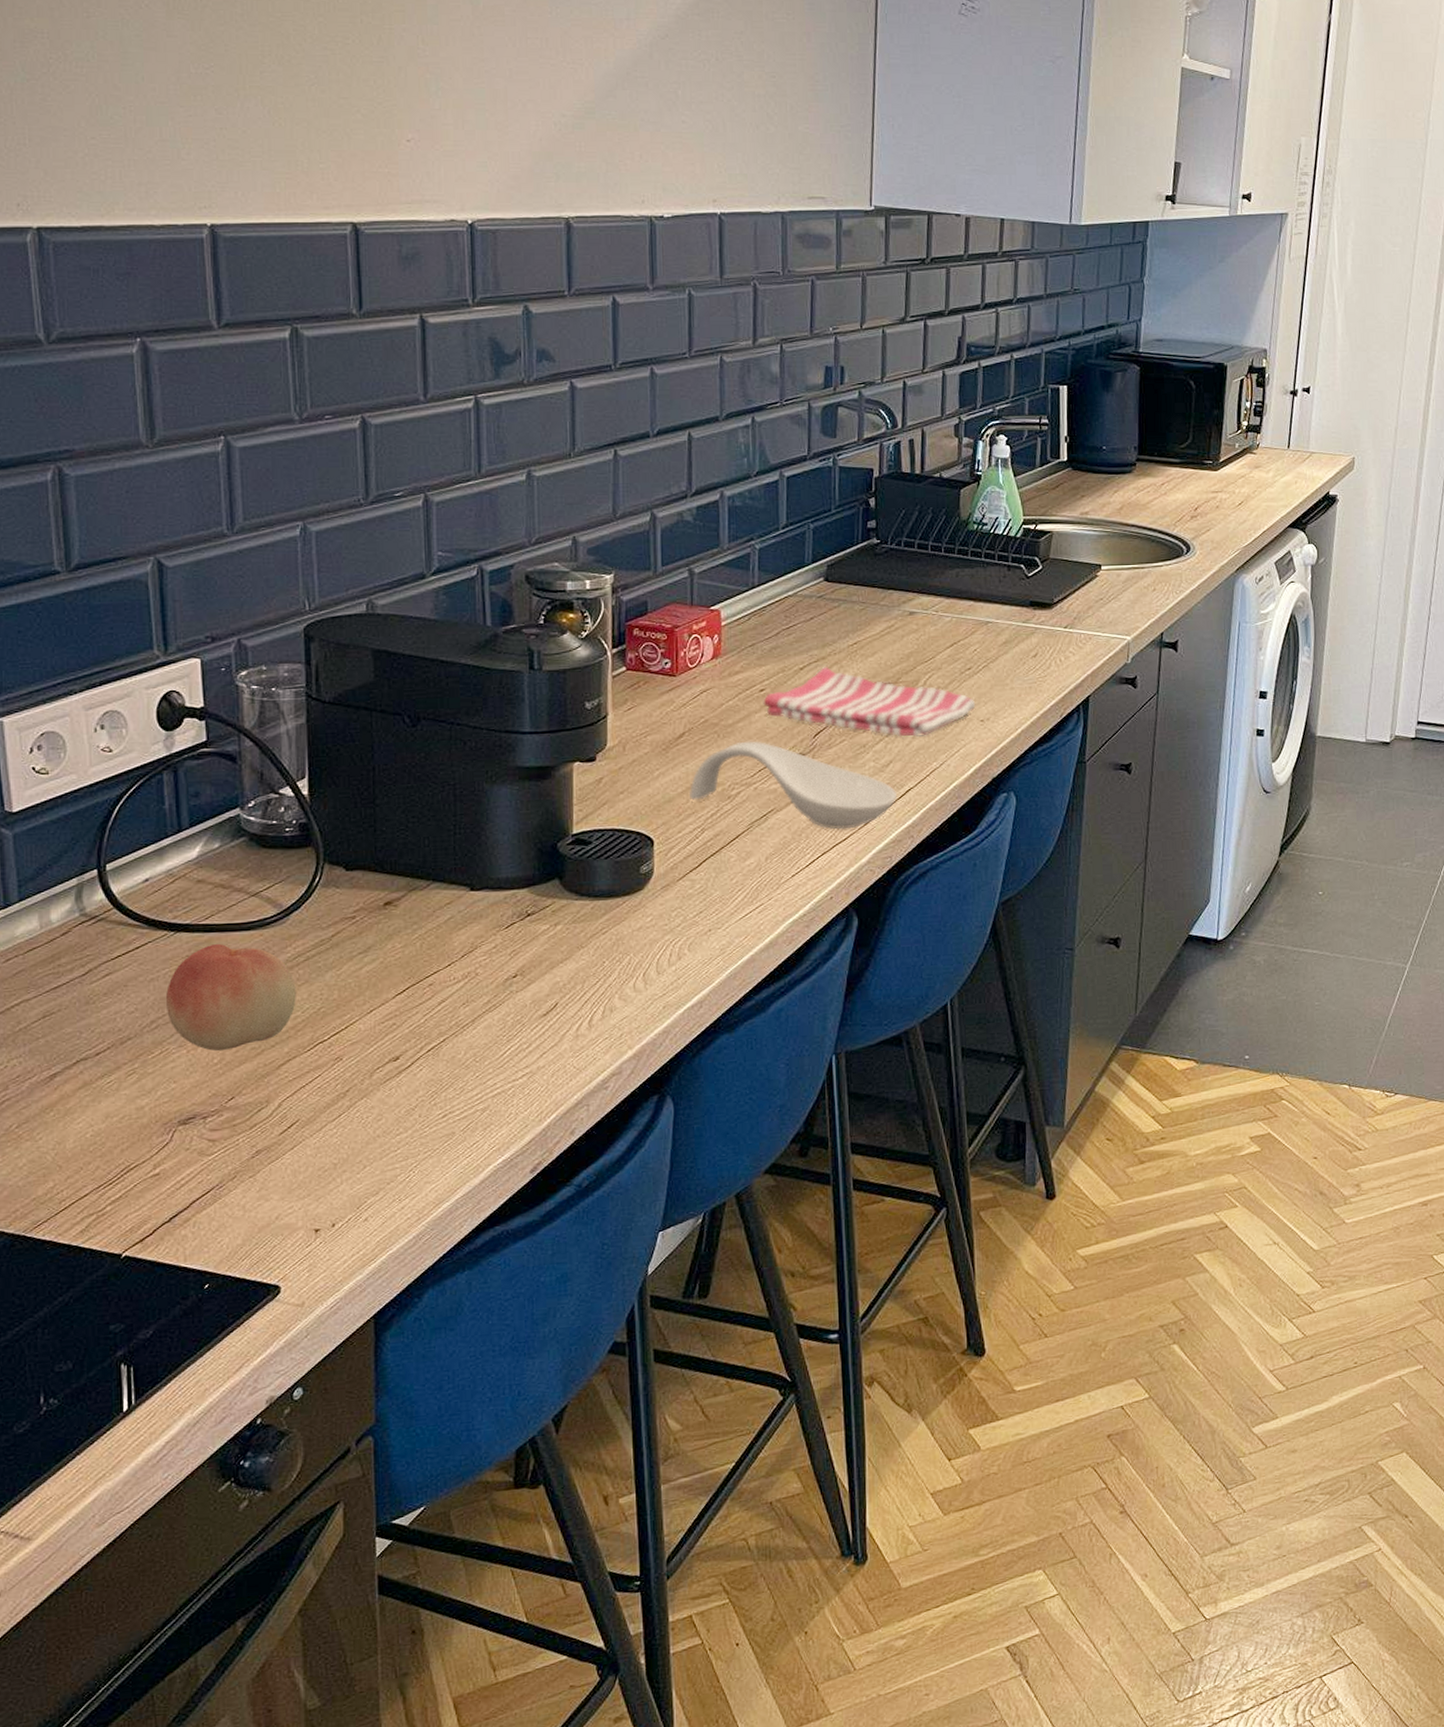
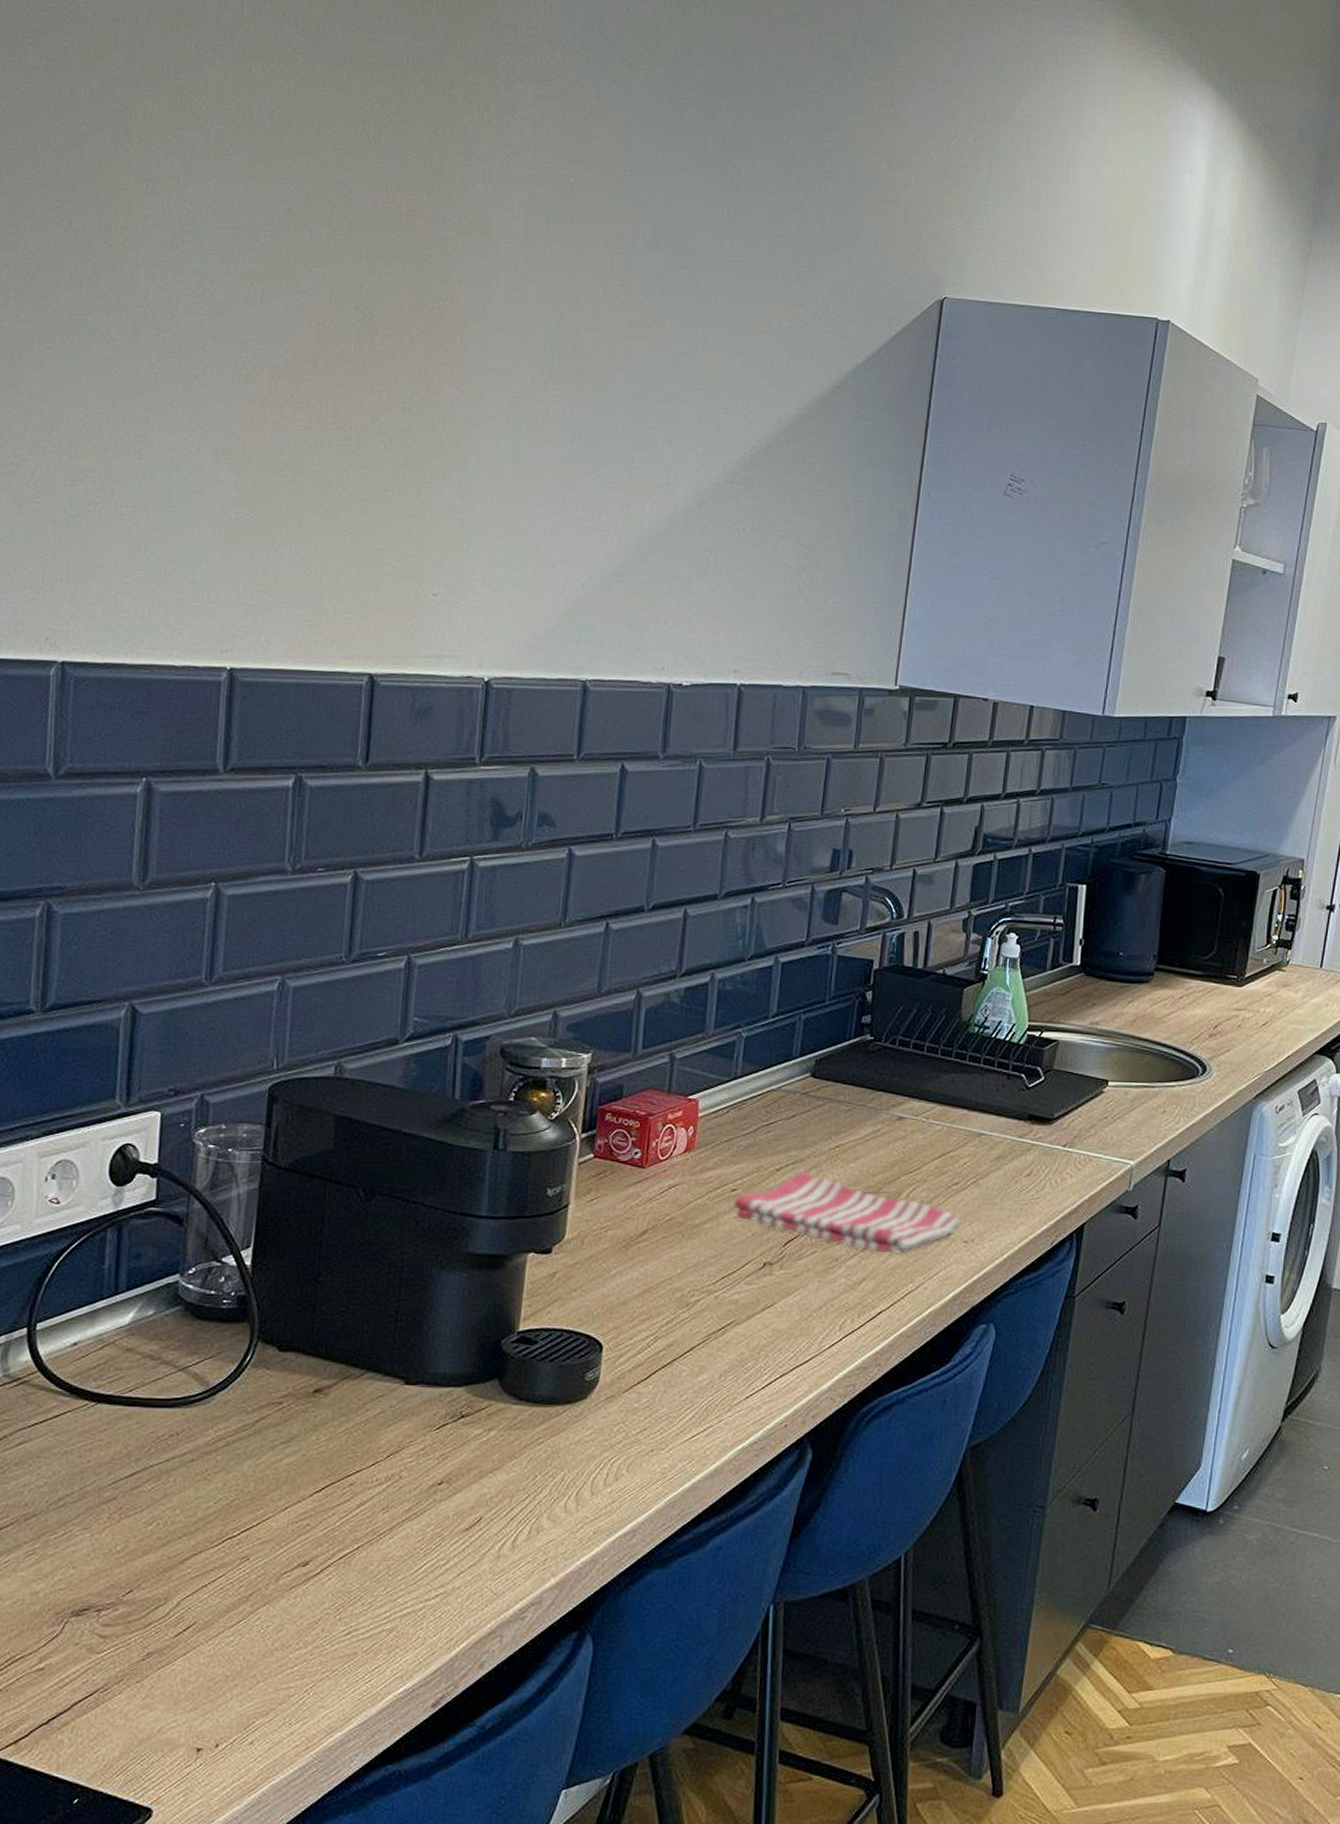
fruit: present [165,943,296,1051] -> none [76,1419,212,1537]
spoon rest: present [690,741,898,830] -> none [646,1244,868,1350]

